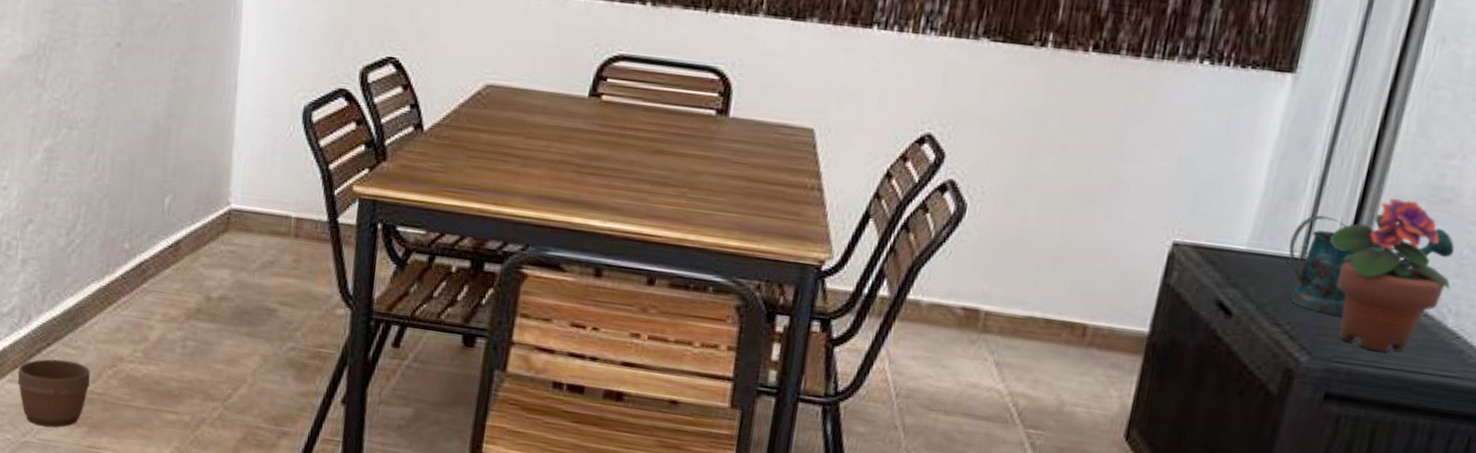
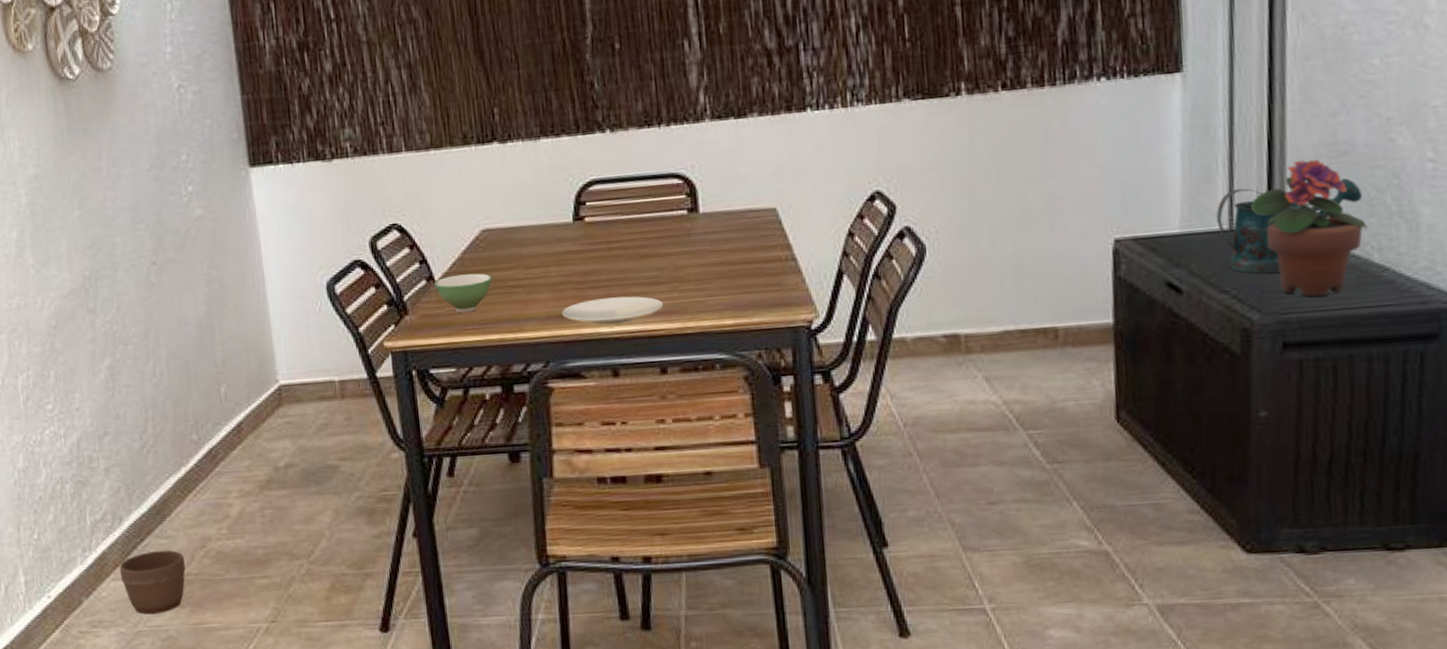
bowl: none [421,128,487,173] -> present [434,273,493,313]
plate: none [554,187,667,220] -> present [562,296,664,325]

